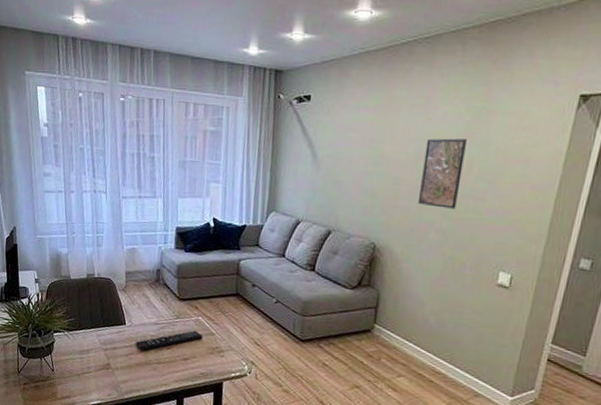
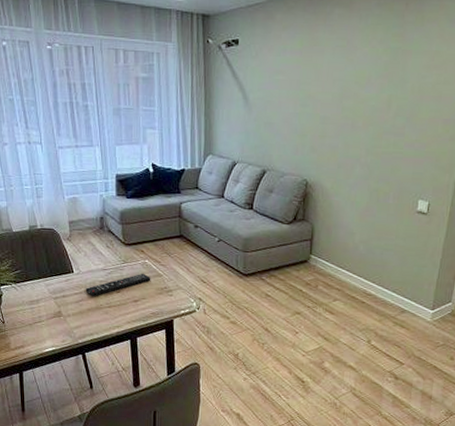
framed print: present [417,138,467,209] -> none [343,78,385,145]

